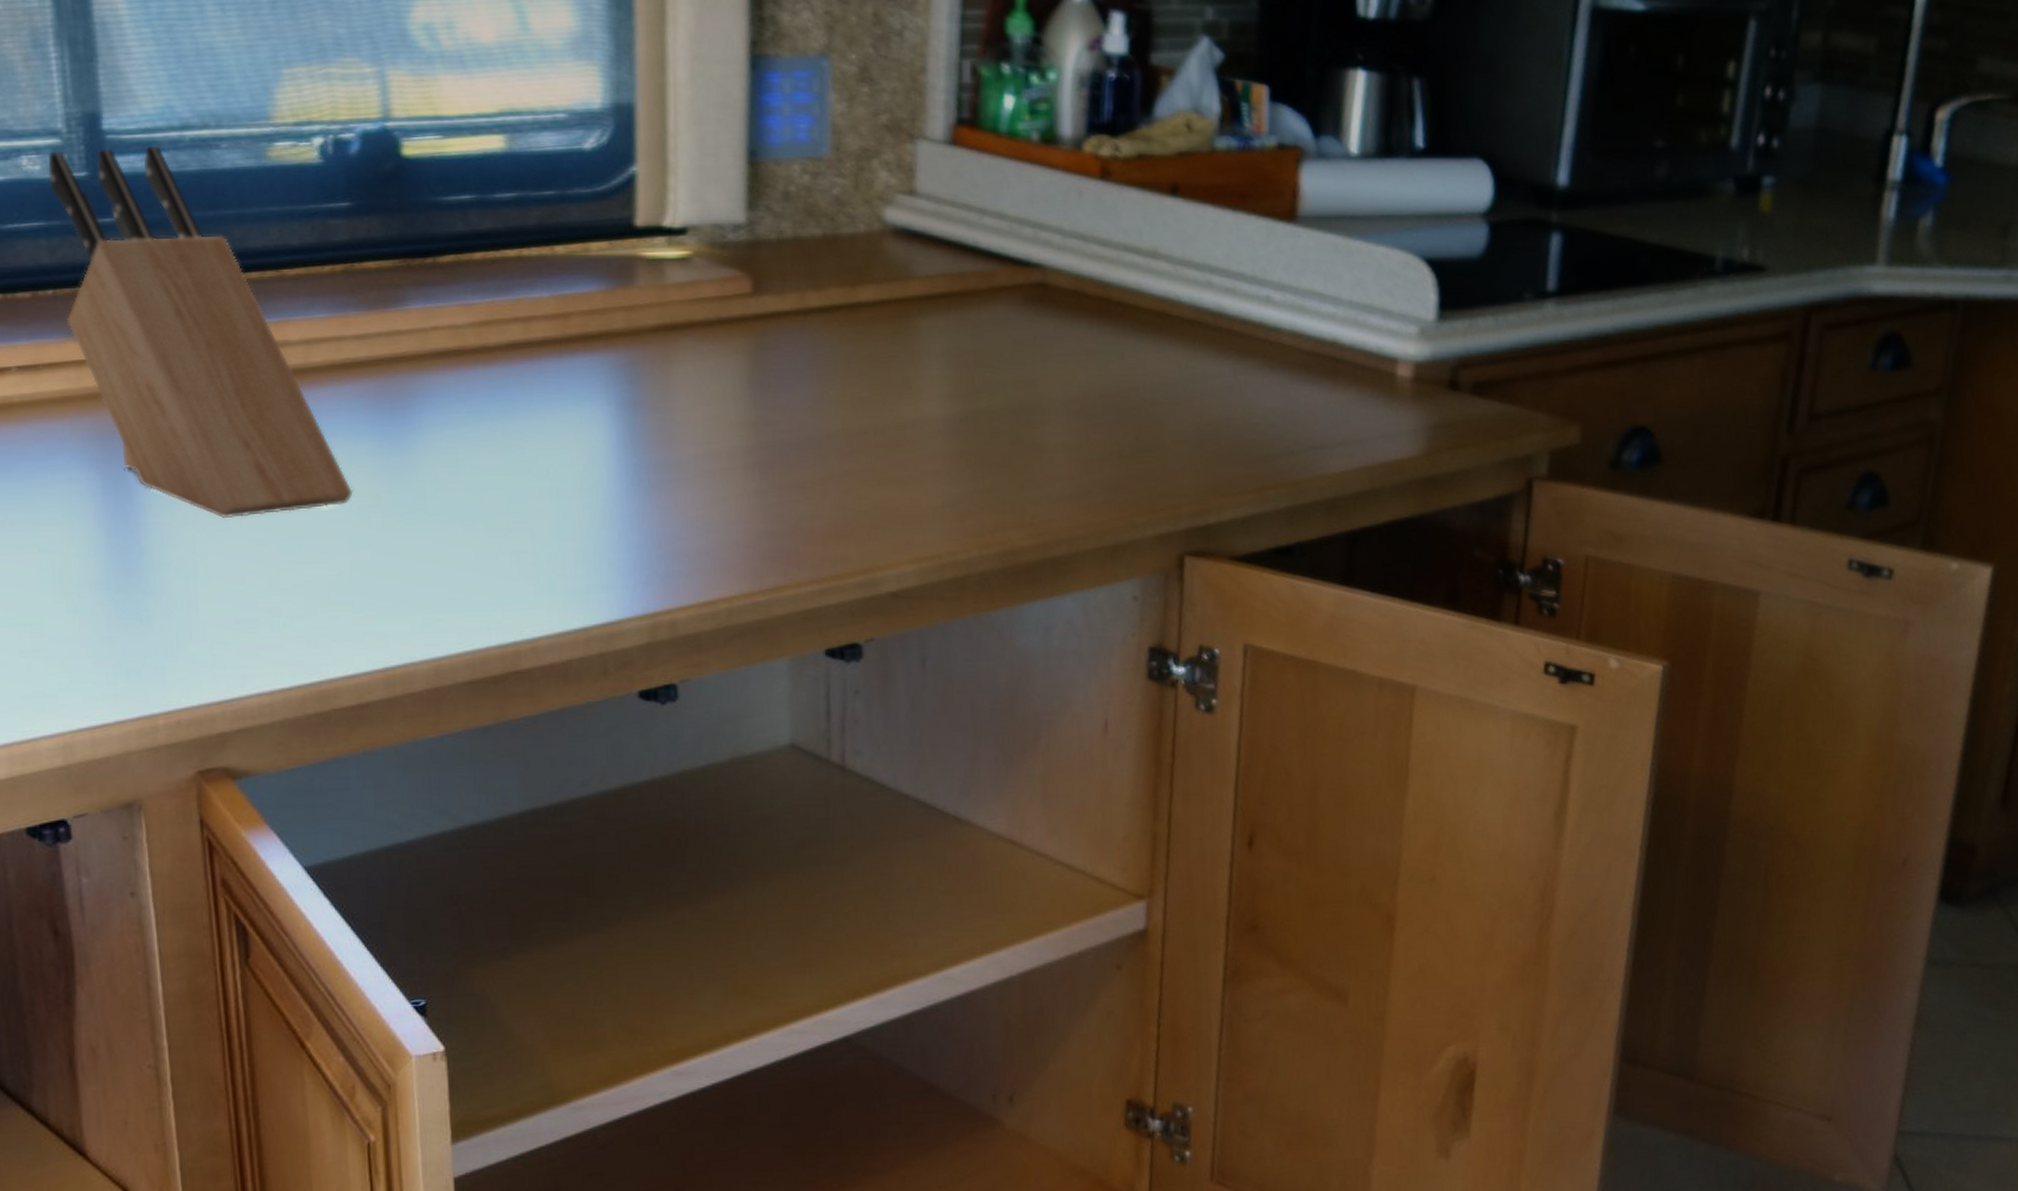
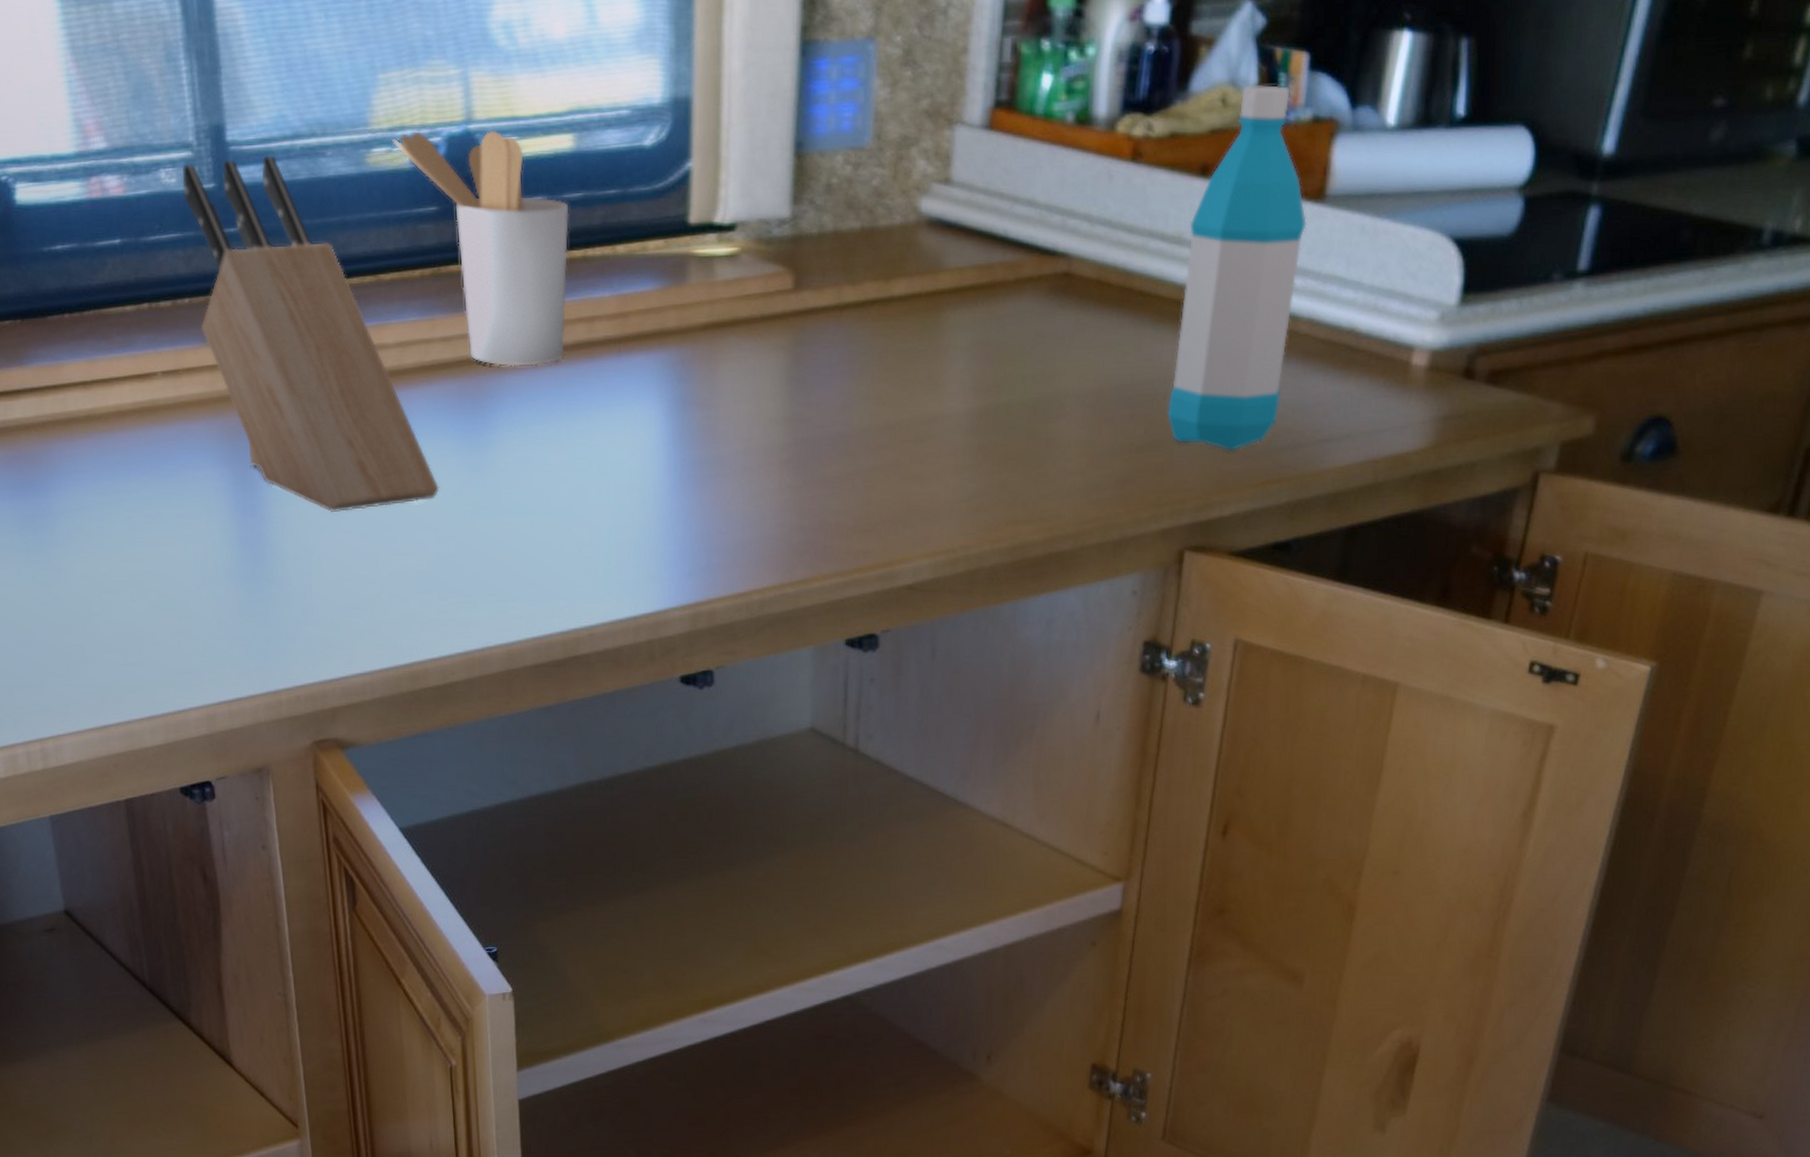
utensil holder: none [298,127,501,366] -> present [392,130,569,366]
water bottle: none [1155,114,1281,457] -> present [1167,85,1307,451]

